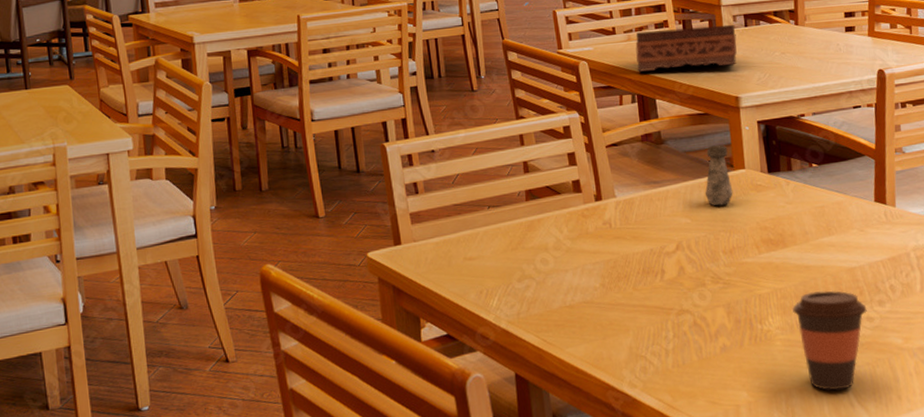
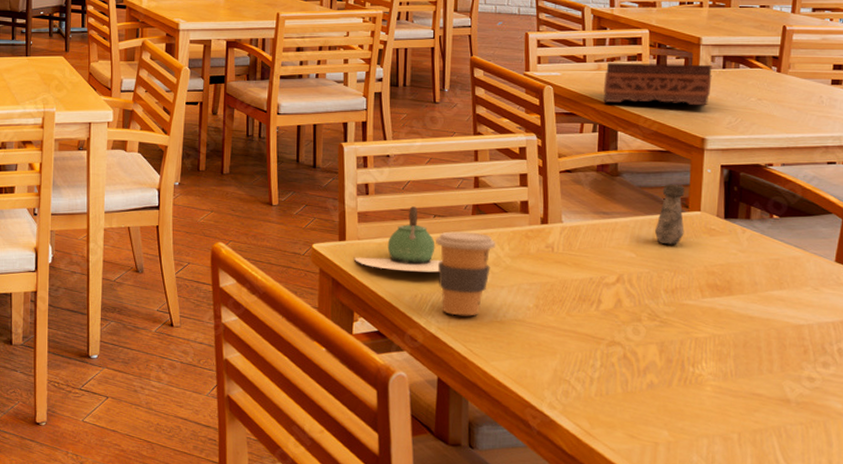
teapot: none [412,200,503,269] -> present [353,206,442,273]
coffee cup: none [492,218,554,307] -> present [434,231,496,316]
coffee cup: present [793,290,867,391] -> none [729,343,809,445]

